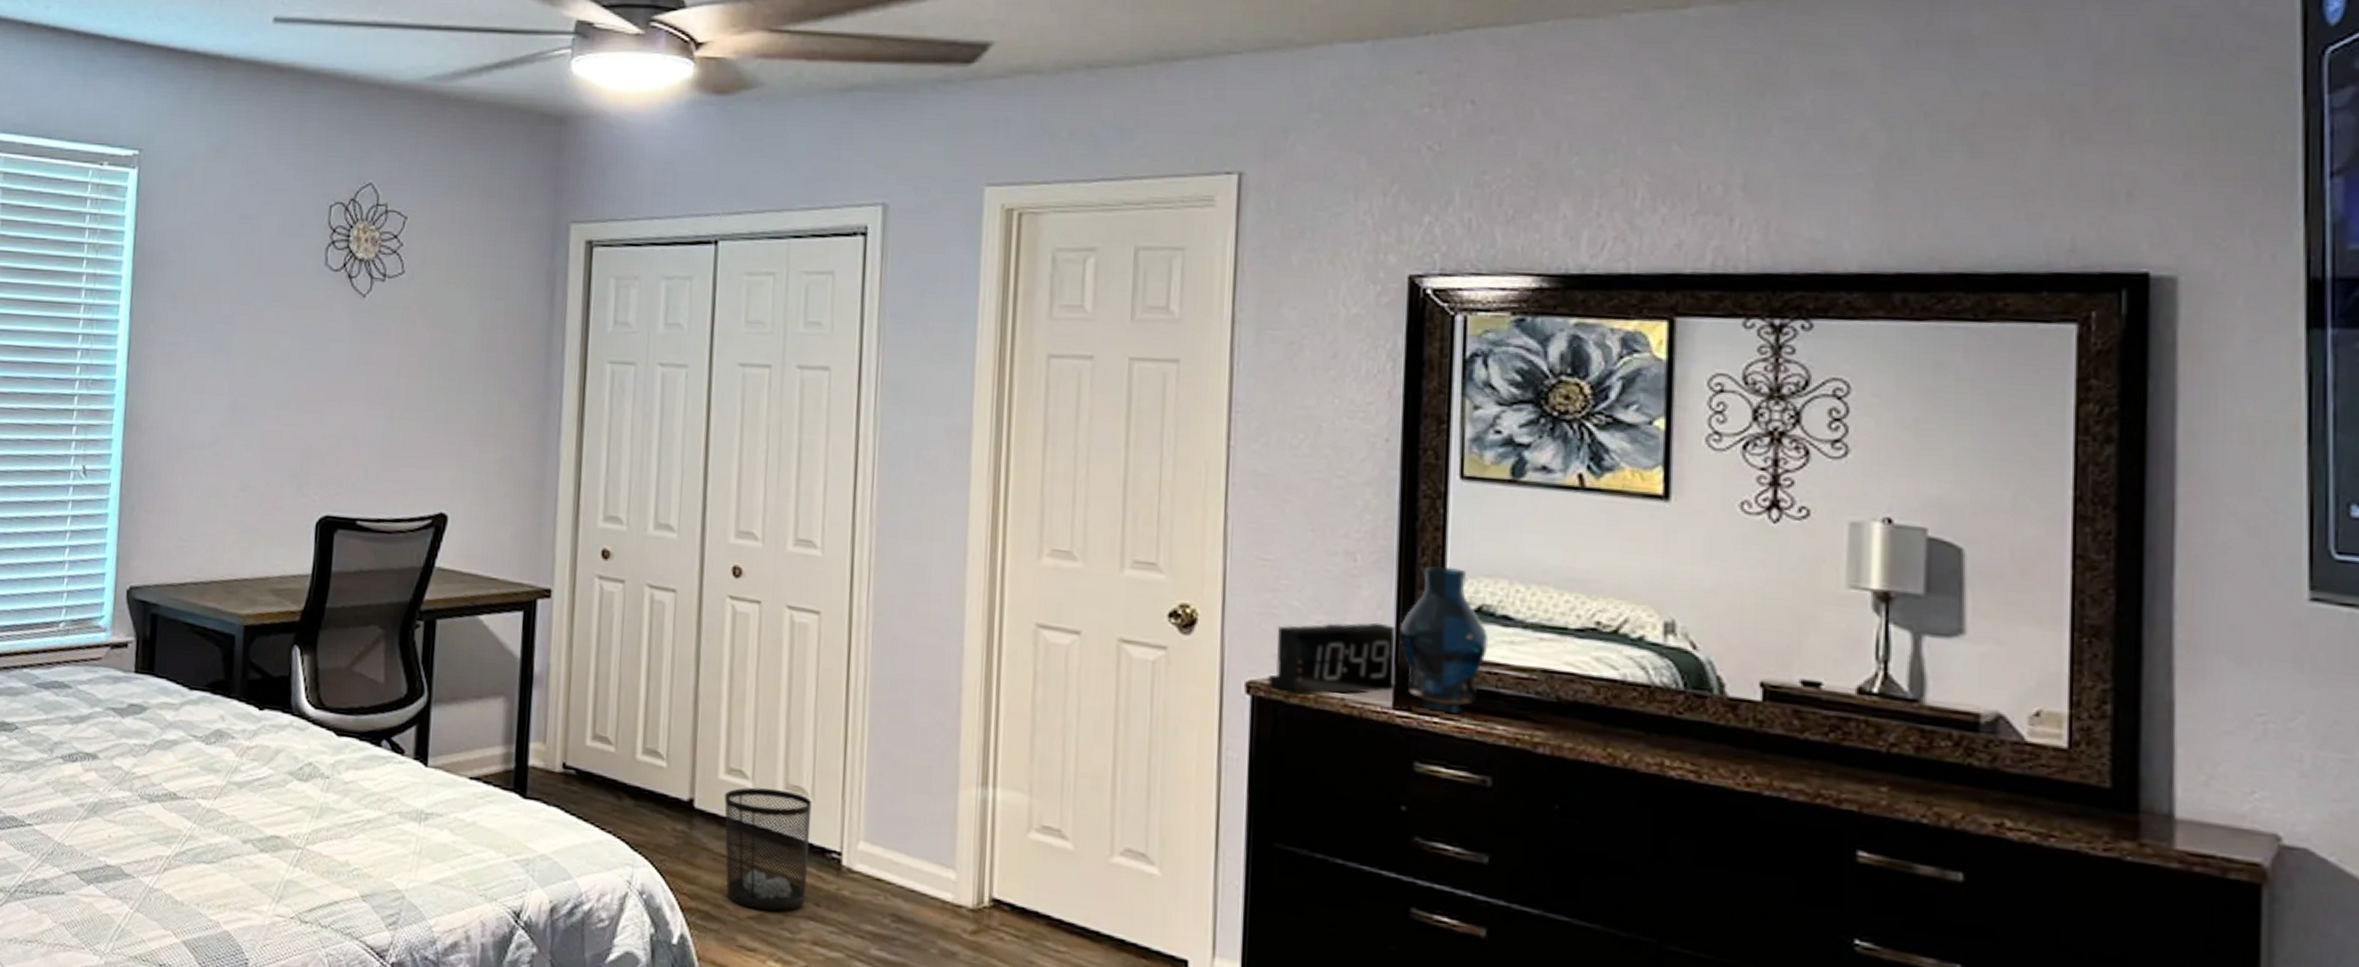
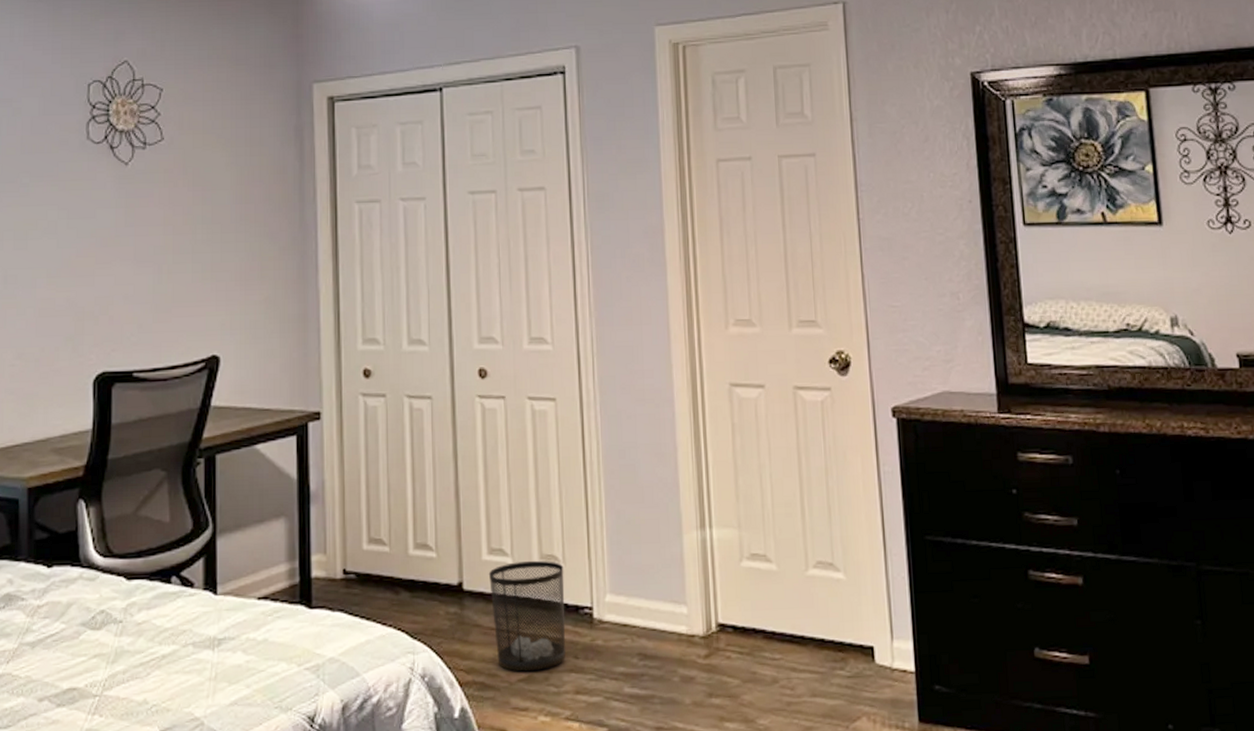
alarm clock: present [1268,622,1397,696] -> none [907,346,998,414]
vase: present [1399,566,1489,714] -> none [995,295,1058,411]

